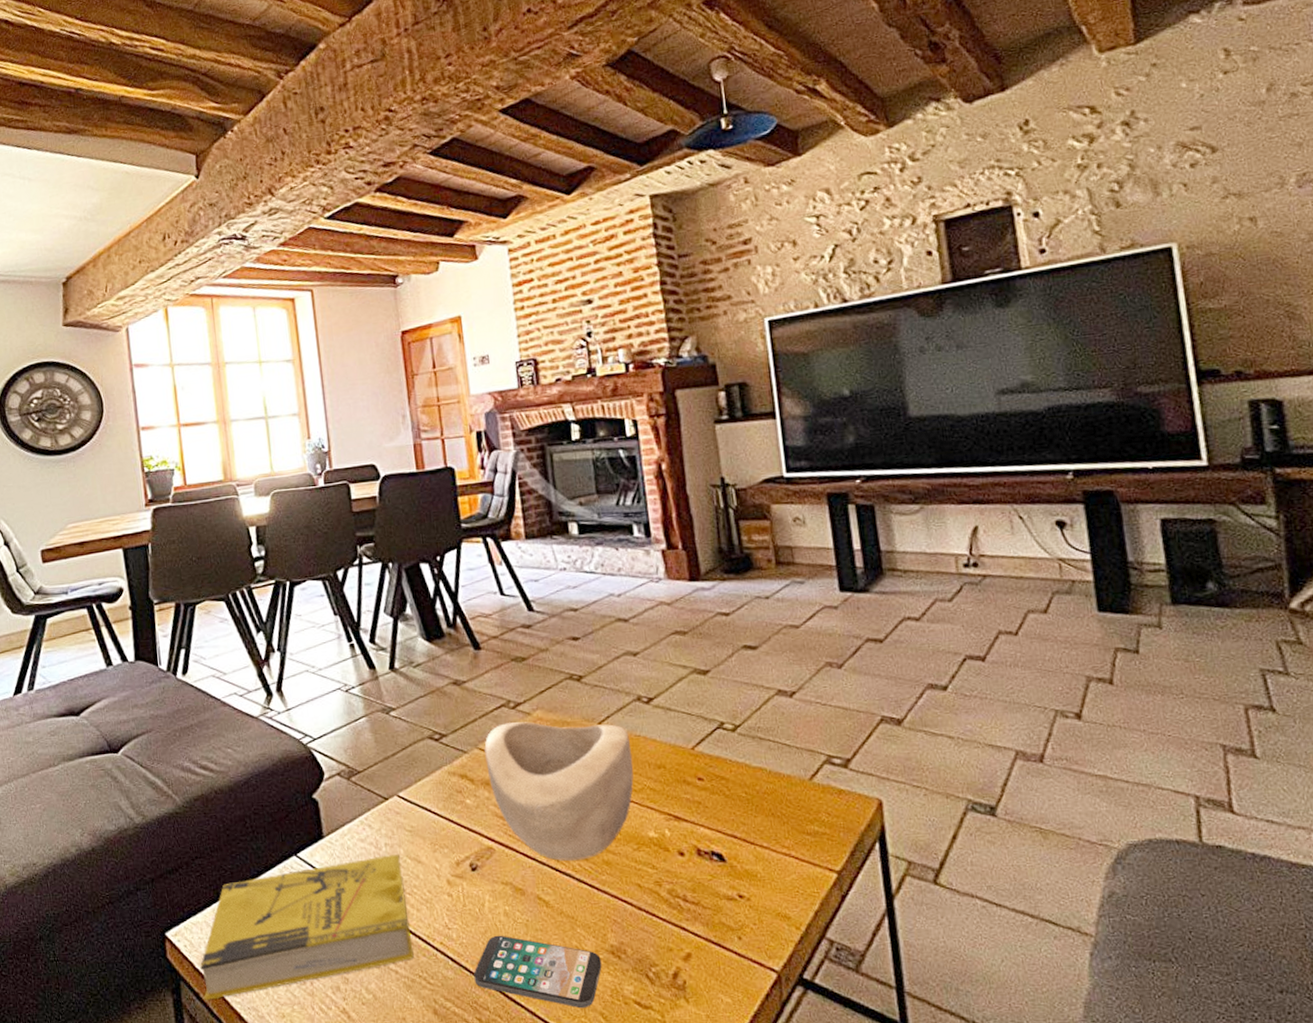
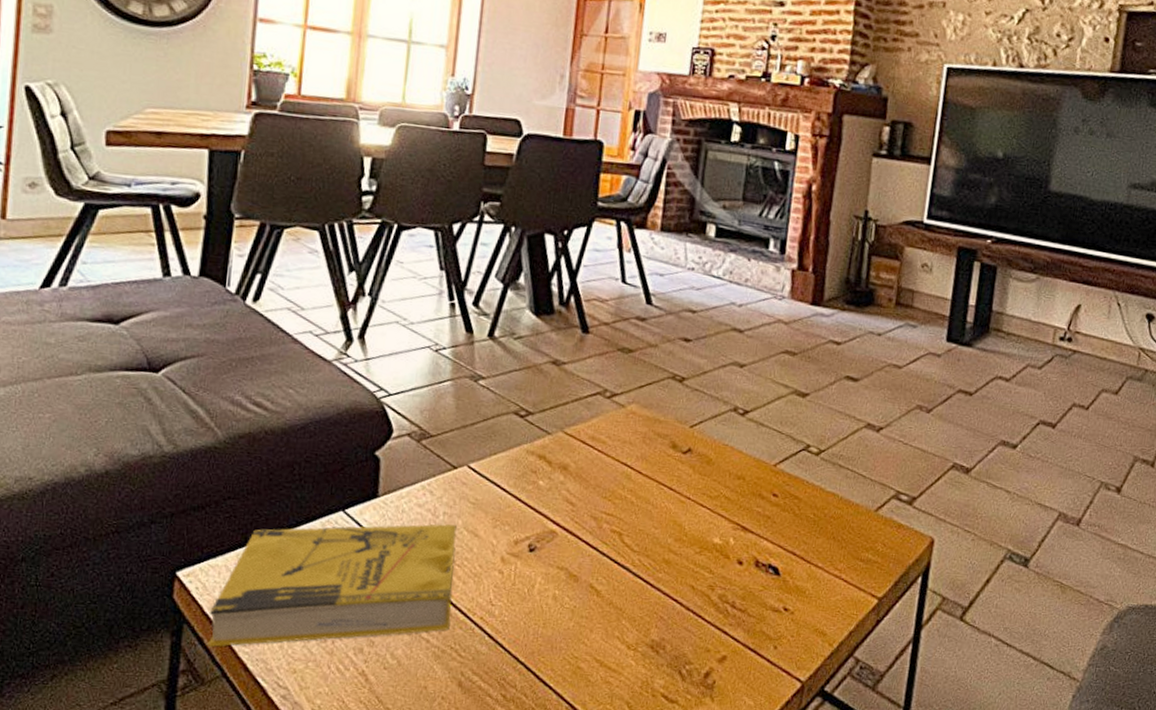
smartphone: present [473,935,602,1009] -> none [507,617,640,696]
decorative bowl: present [484,722,634,861] -> none [567,411,717,556]

